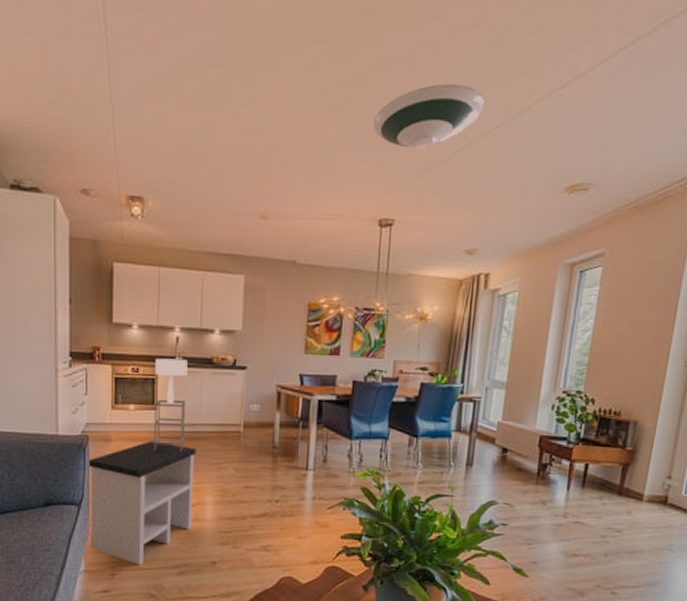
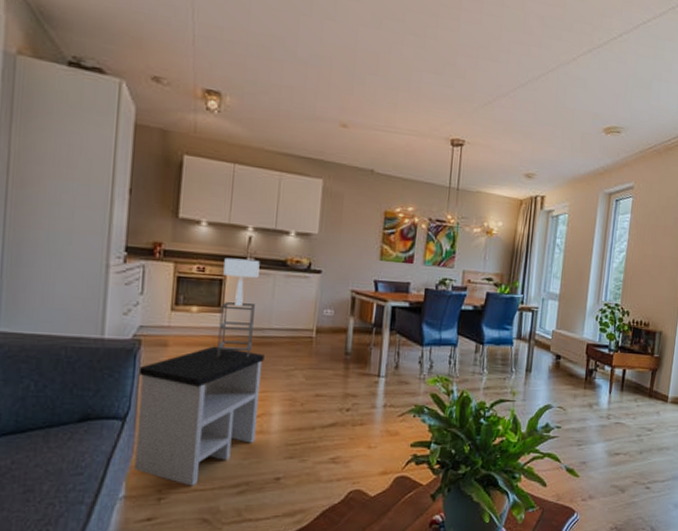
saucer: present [373,83,485,148] -> none [448,28,540,81]

